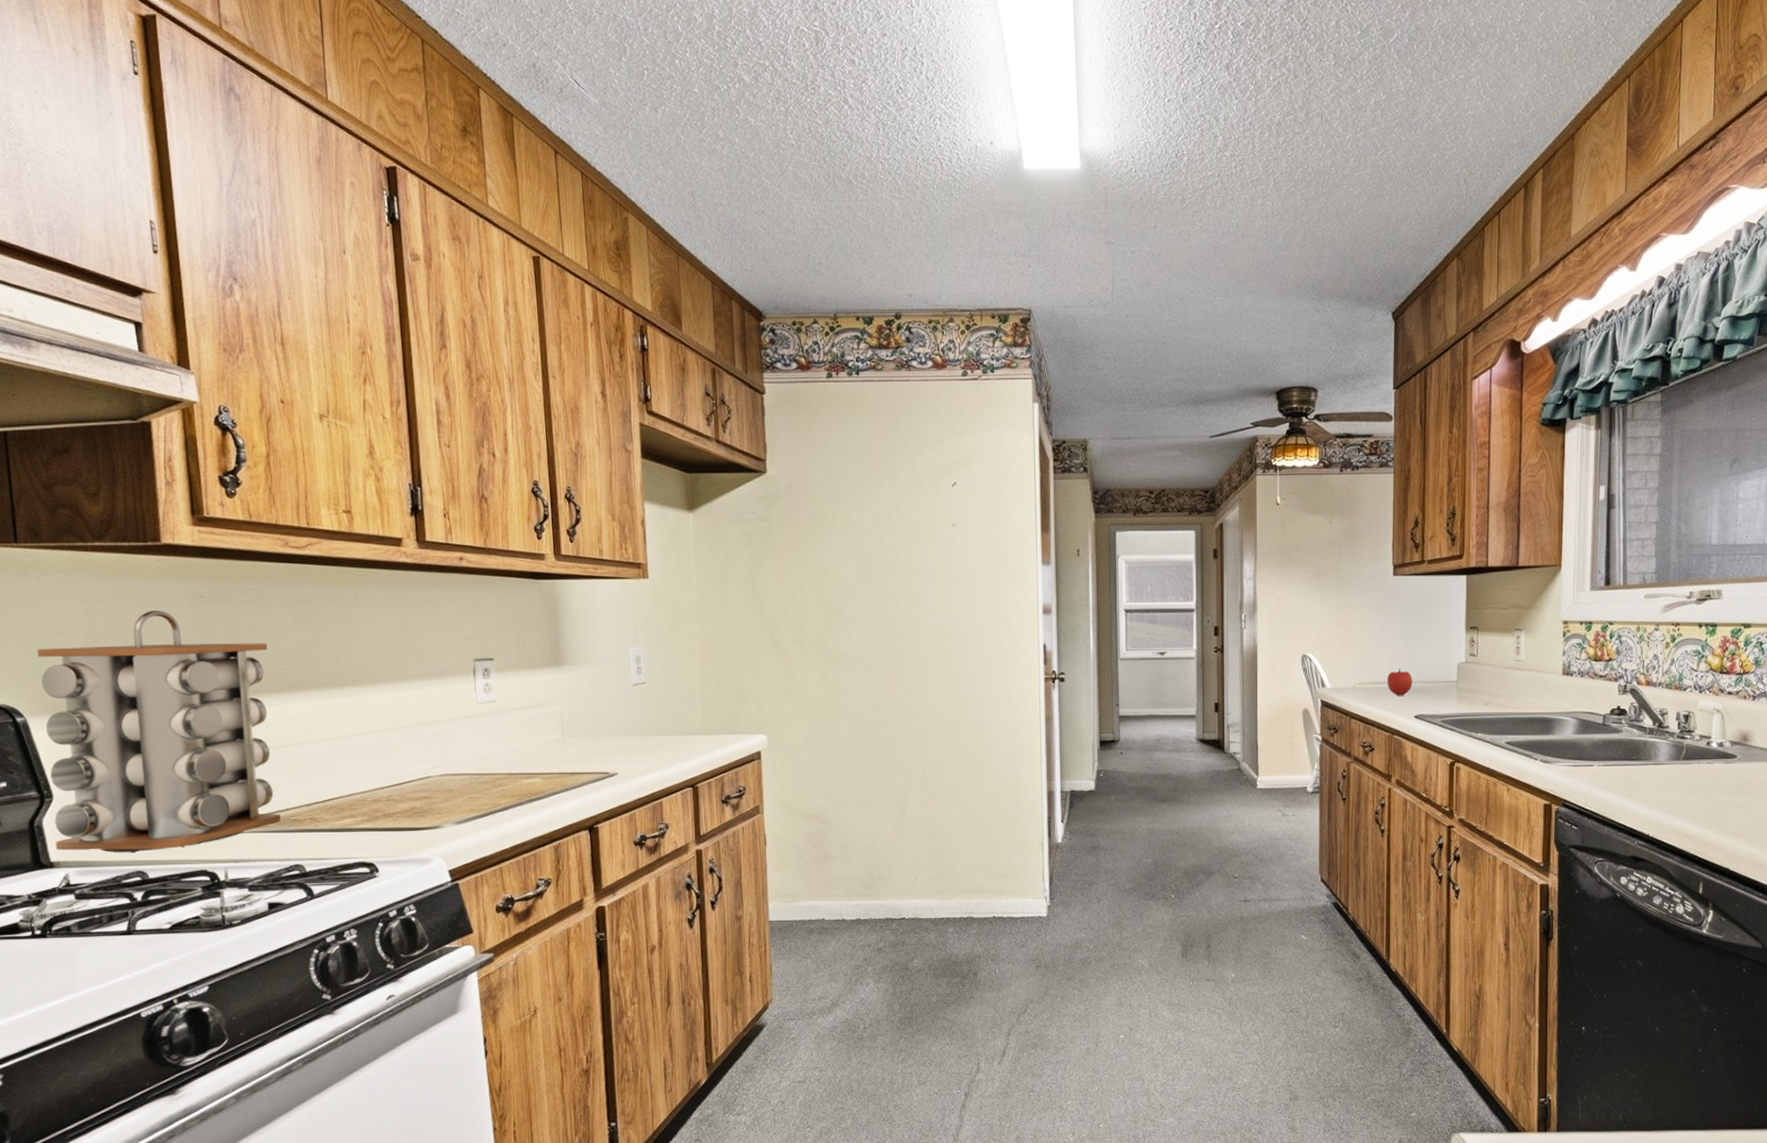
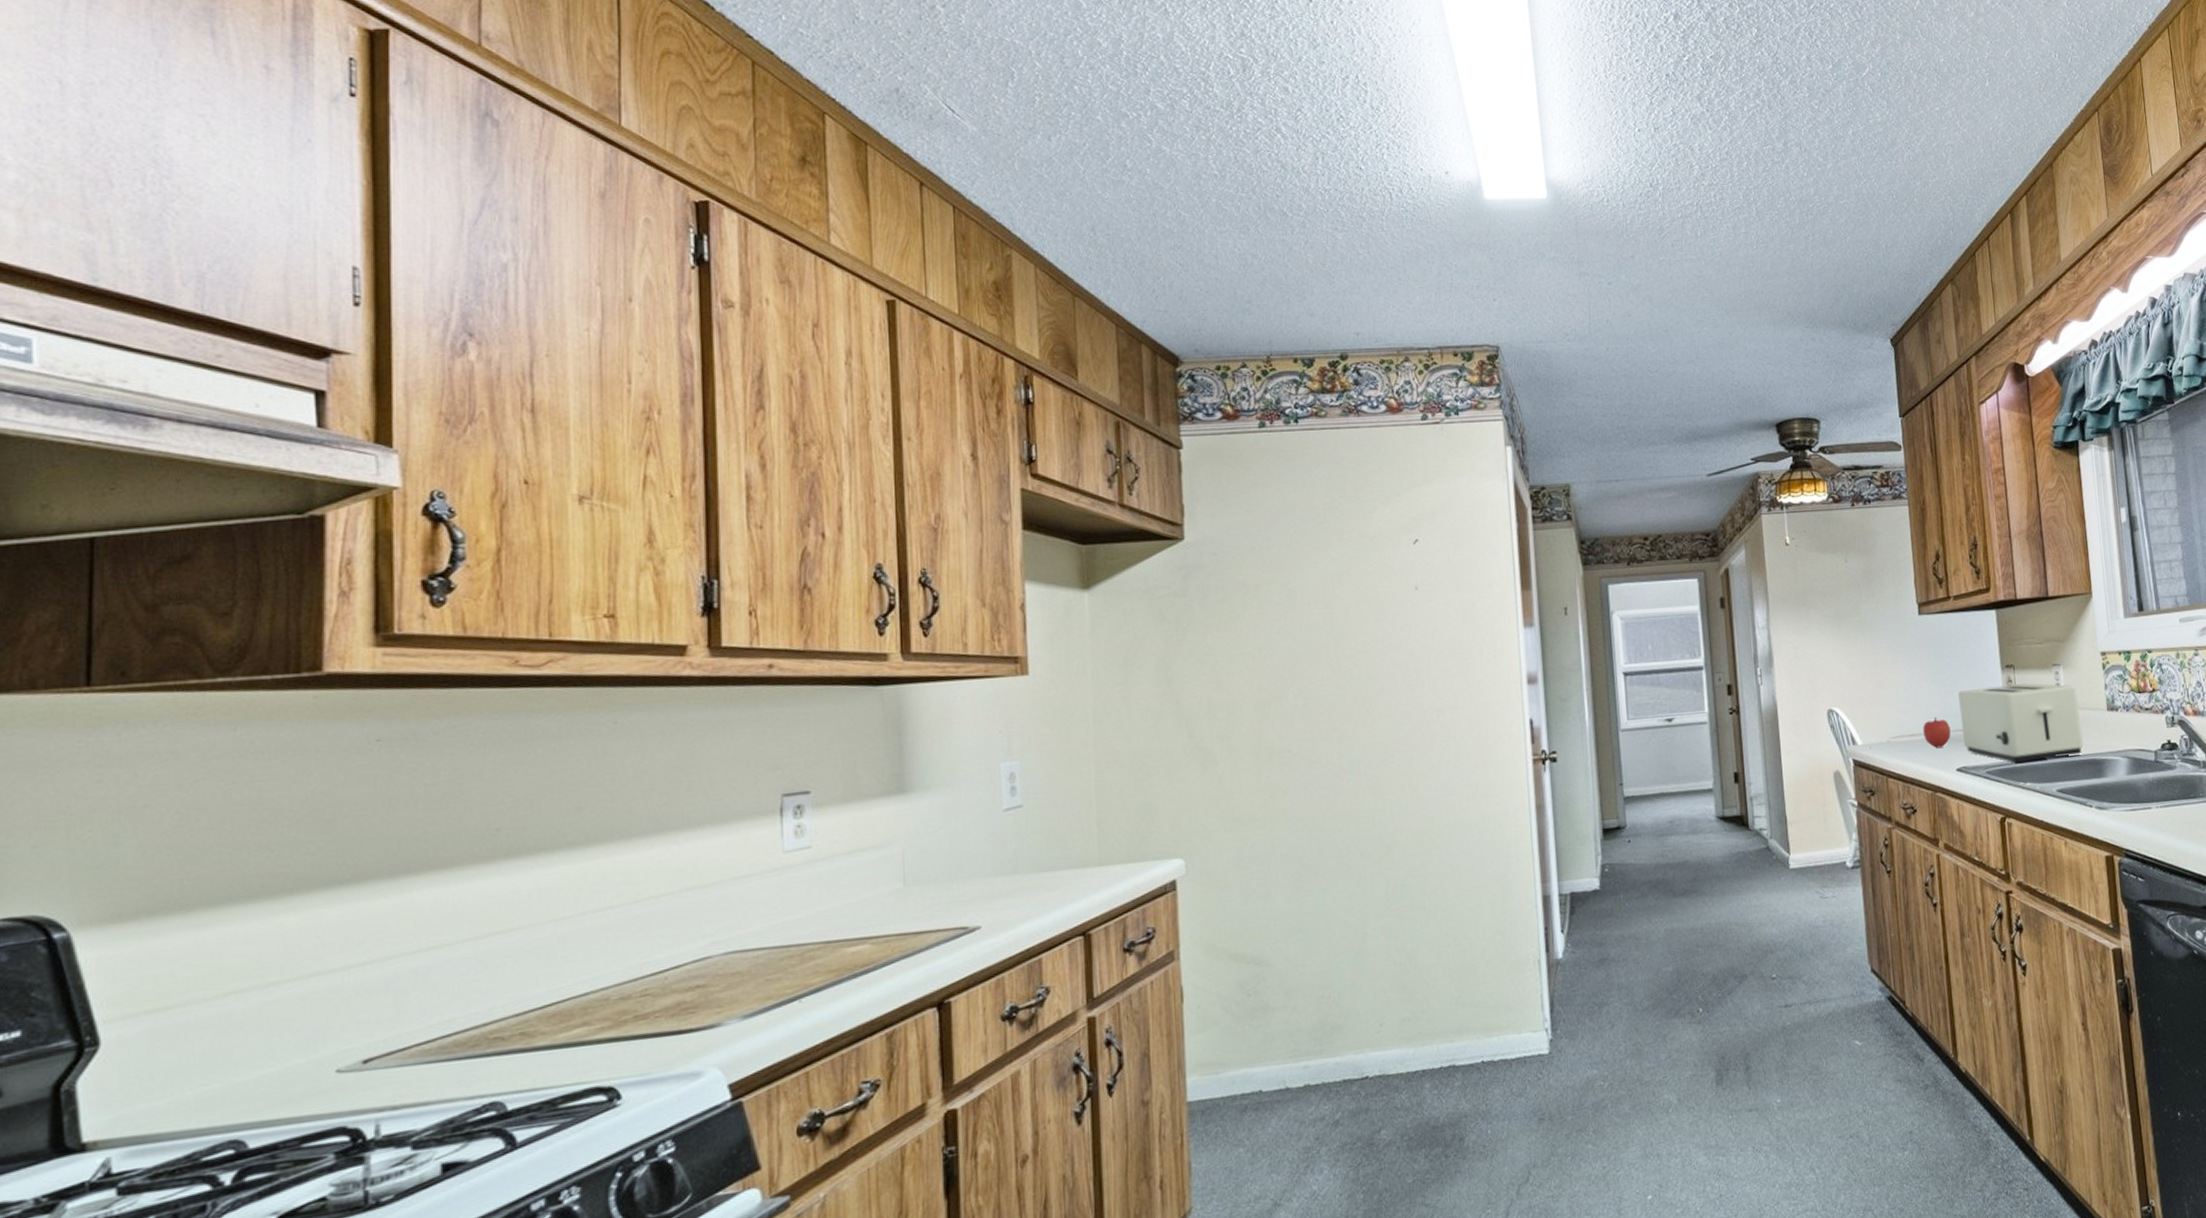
spice rack: present [37,610,281,852] -> none [94,763,475,1124]
toaster: none [1423,645,1536,715] -> present [1958,683,2084,763]

